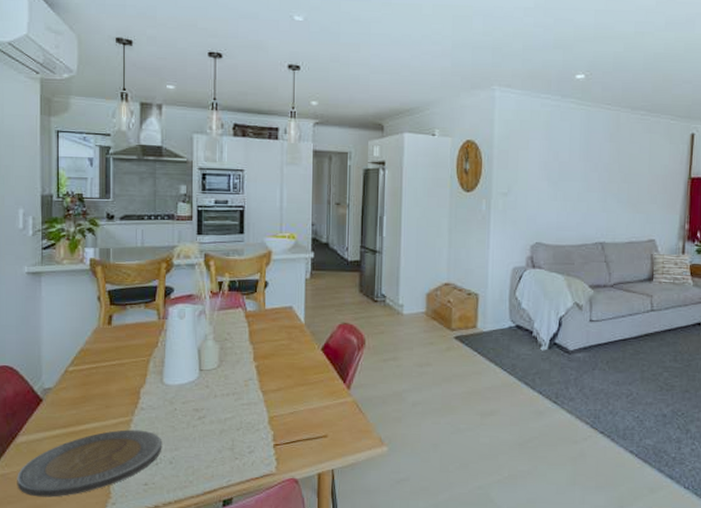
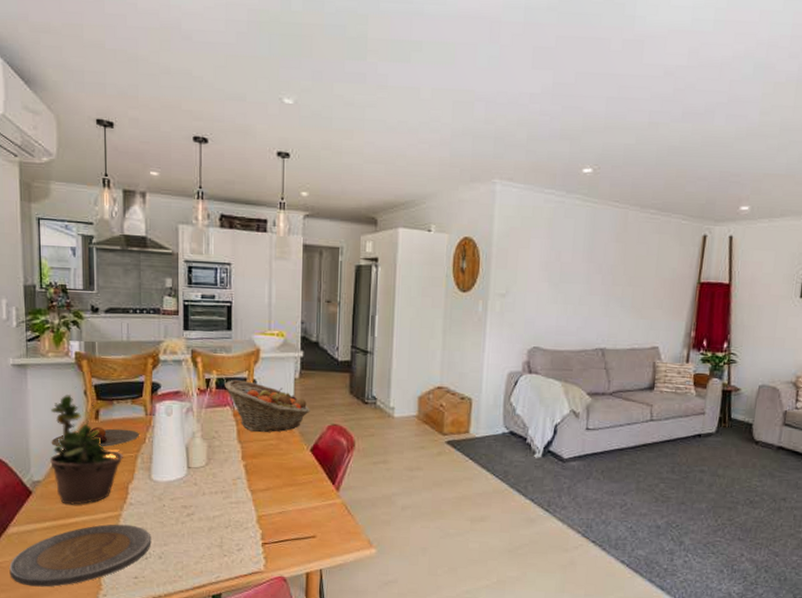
potted plant: none [61,293,135,411] -> present [49,386,123,505]
plate: none [63,331,152,352] -> present [51,426,139,447]
fruit basket: none [237,282,321,333] -> present [225,380,310,432]

